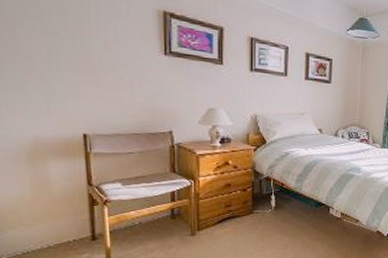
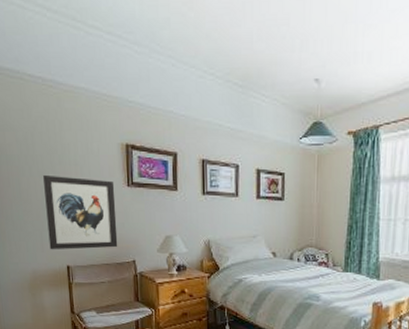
wall art: none [51,30,151,117] -> present [43,174,118,250]

